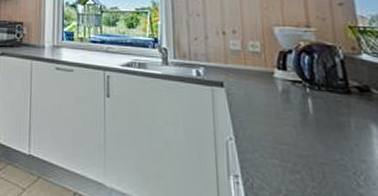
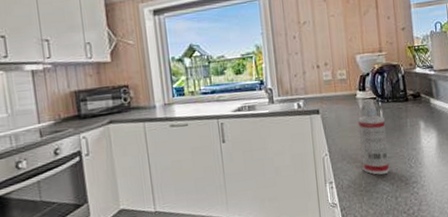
spray bottle: none [275,80,323,185] -> present [358,98,389,175]

